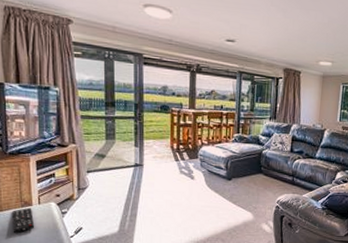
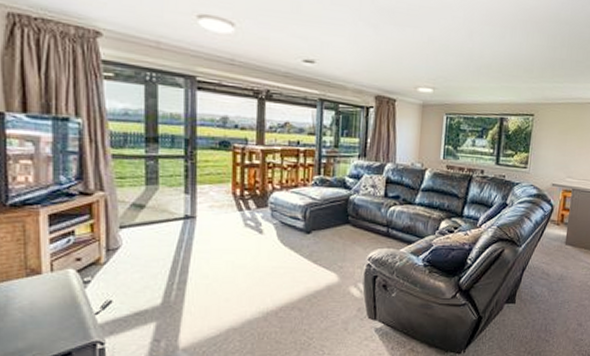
remote control: present [12,207,35,233] -> none [13,276,45,311]

